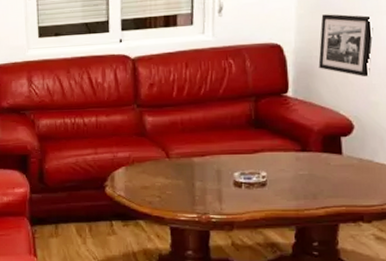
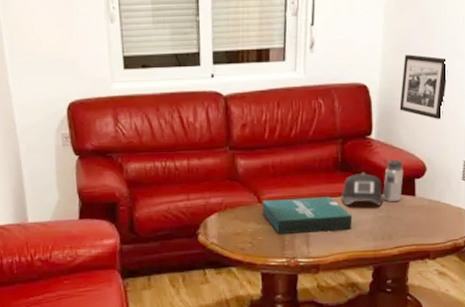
pizza box: none [170,153,270,189] -> present [262,196,353,234]
water bottle: none [256,114,327,164] -> present [341,157,404,206]

